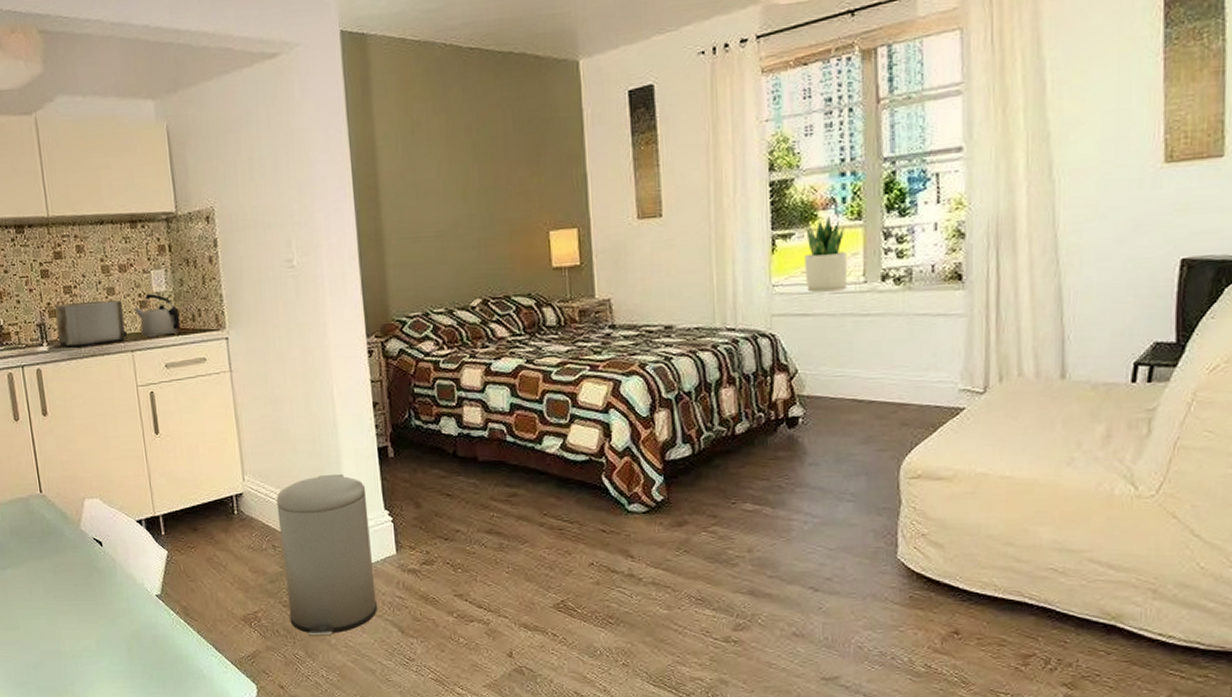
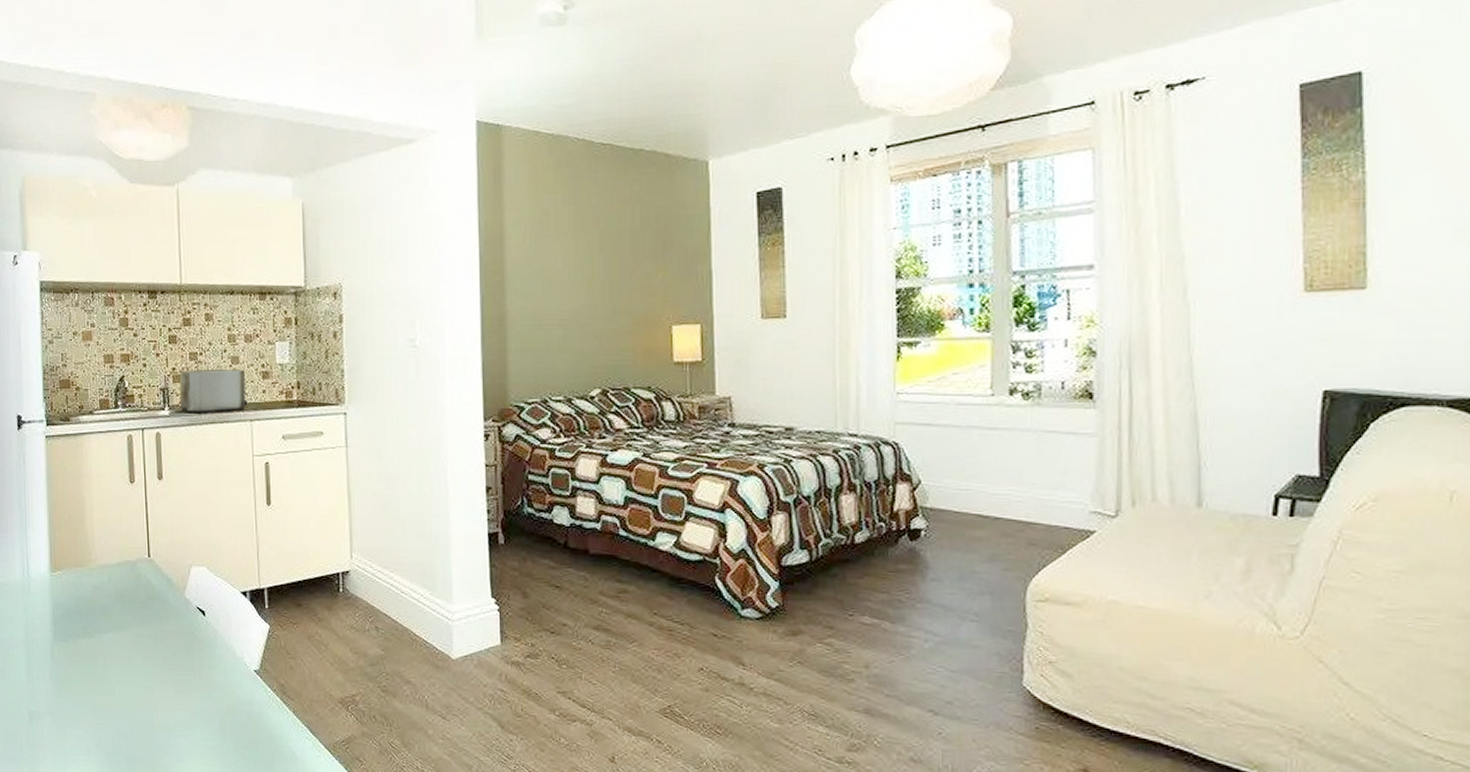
kettle: present [133,294,181,338] -> none [255,365,301,408]
pedal bin: present [276,473,377,637] -> none [382,557,477,727]
planter: present [805,216,848,293] -> none [930,327,975,402]

